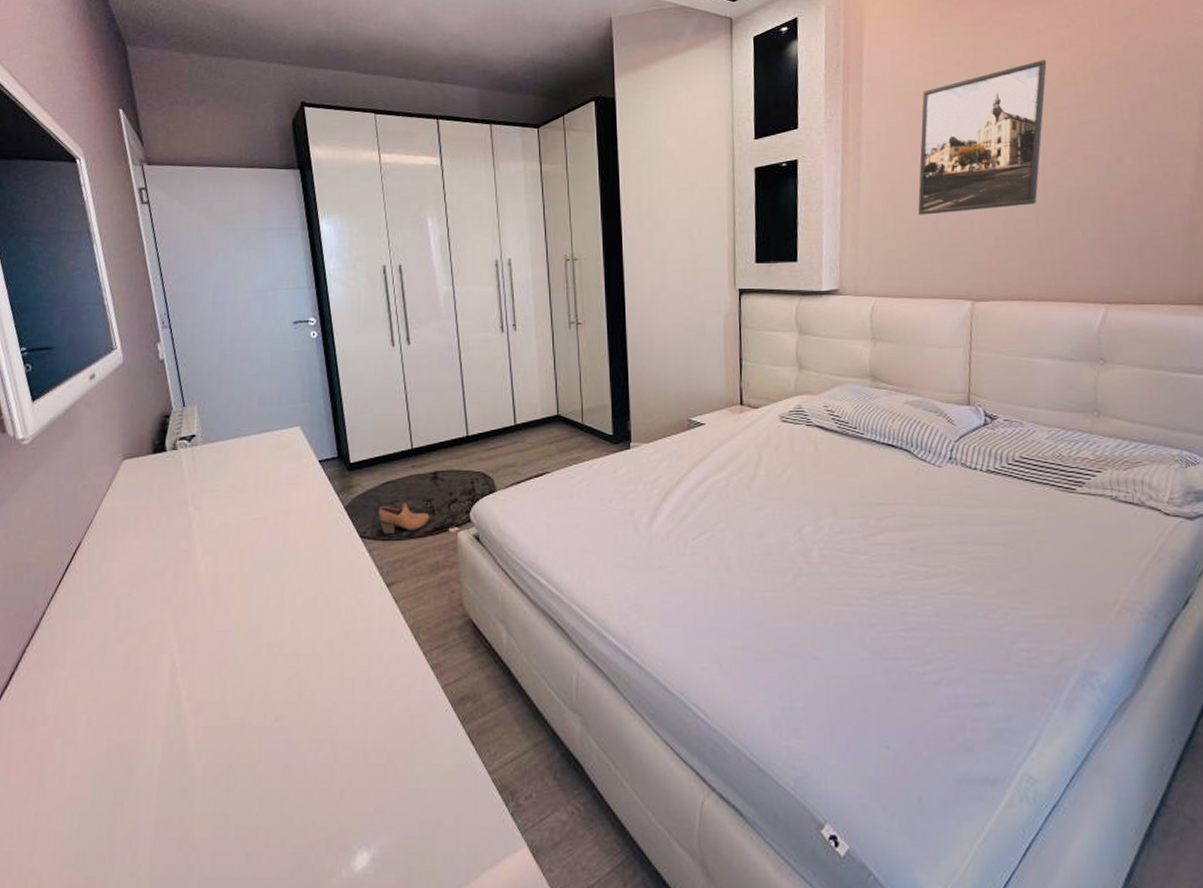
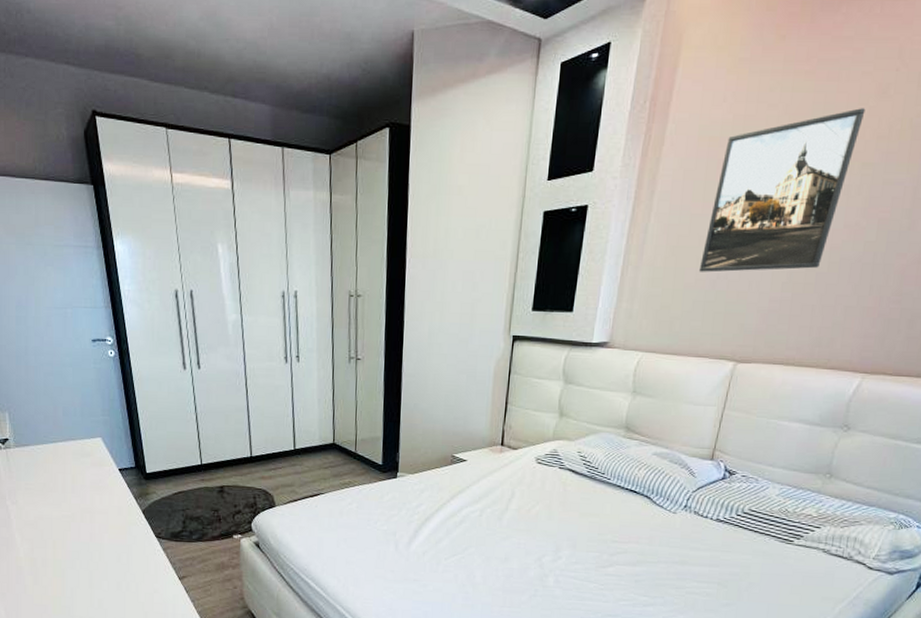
shoe: present [378,502,430,534] -> none [172,510,217,536]

